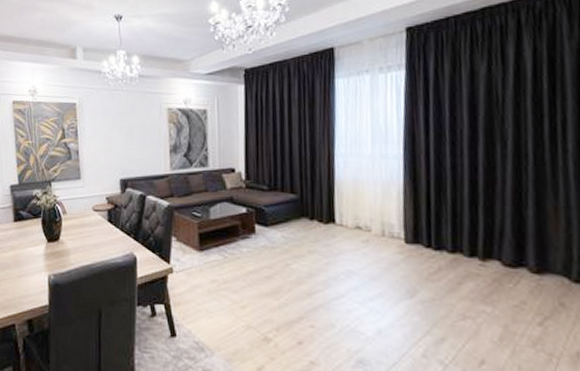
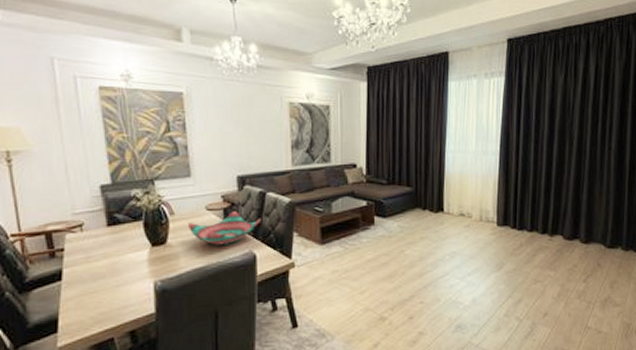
decorative bowl: none [78,213,142,245] -> present [188,211,261,246]

